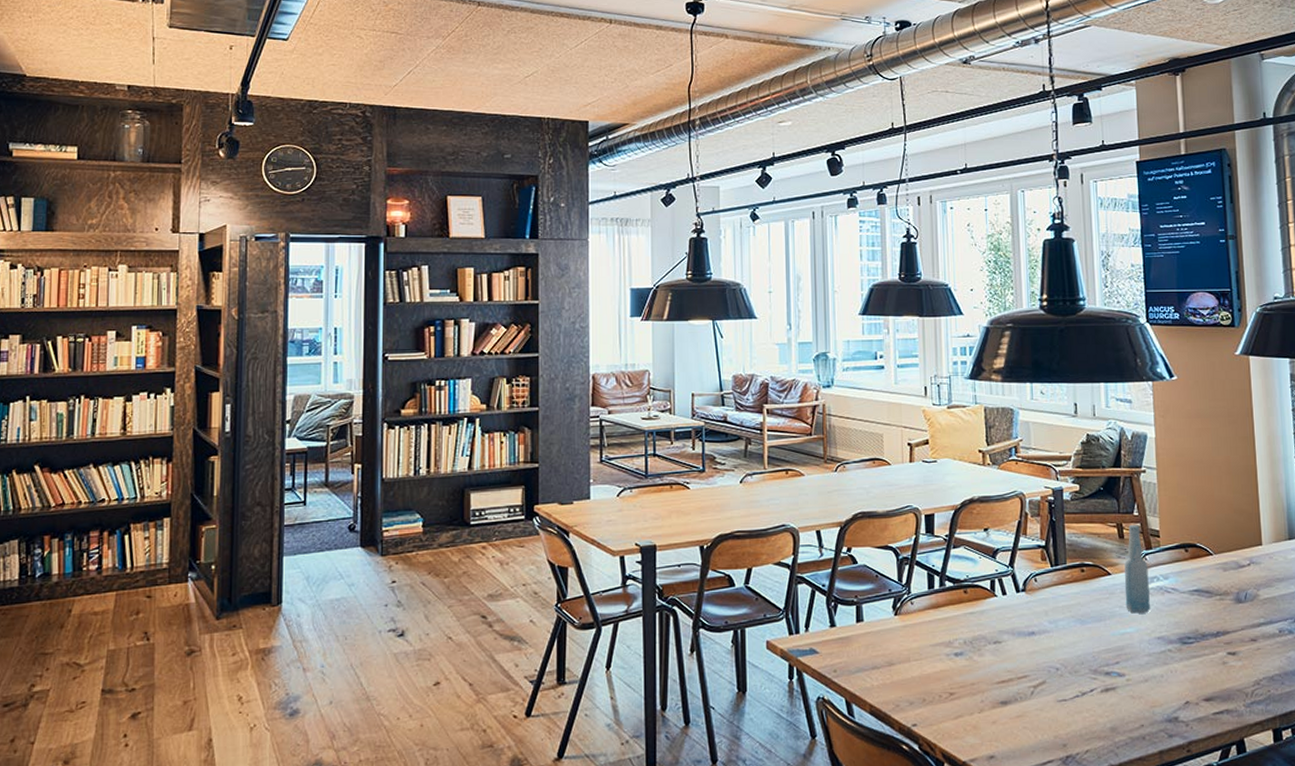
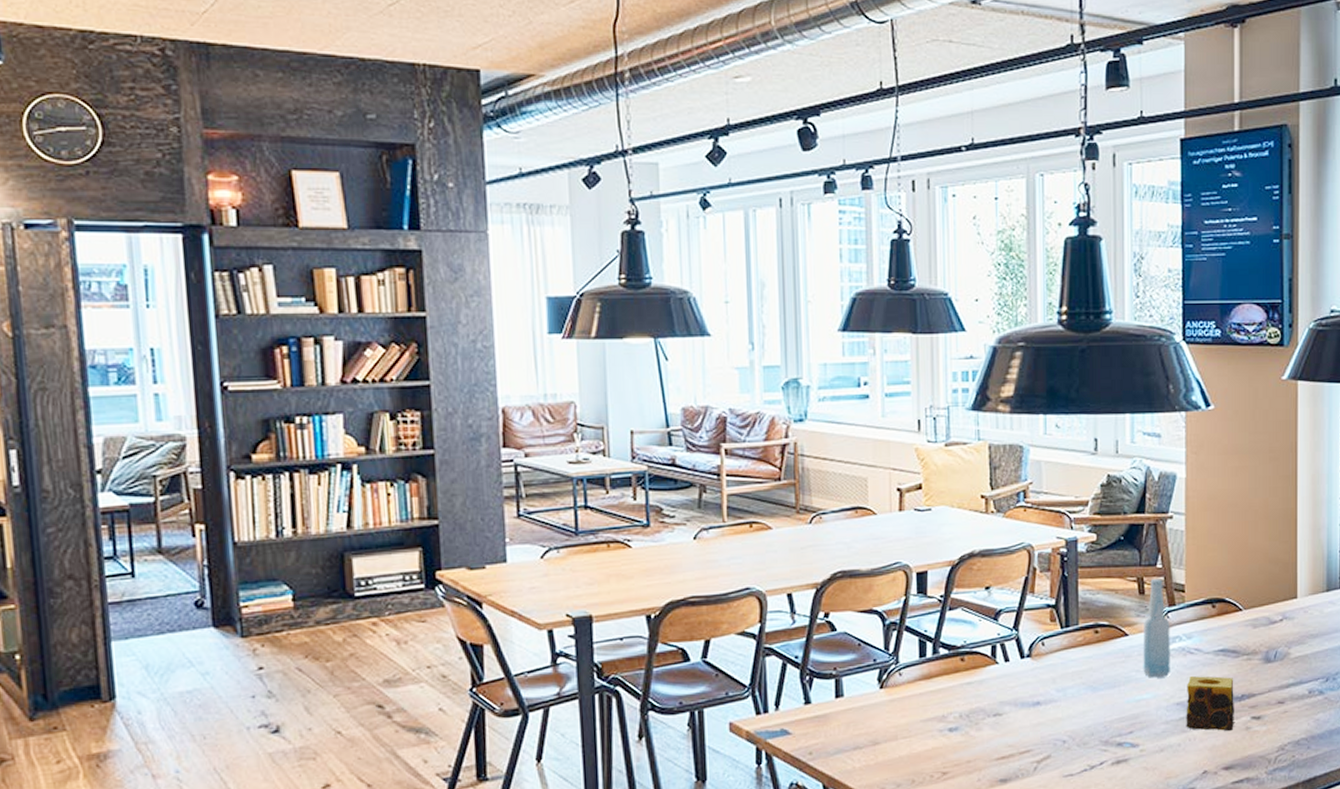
candle: none [1166,613,1212,665] -> present [1186,676,1234,732]

